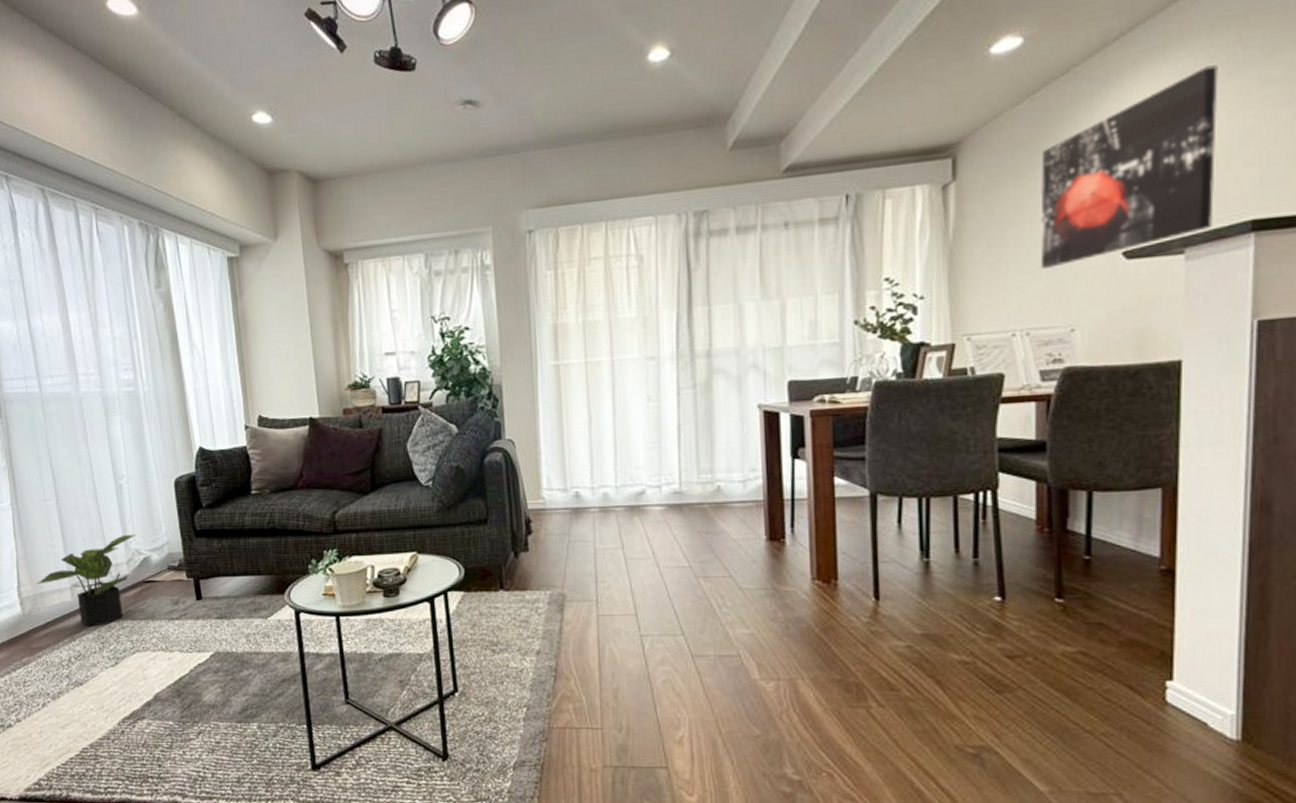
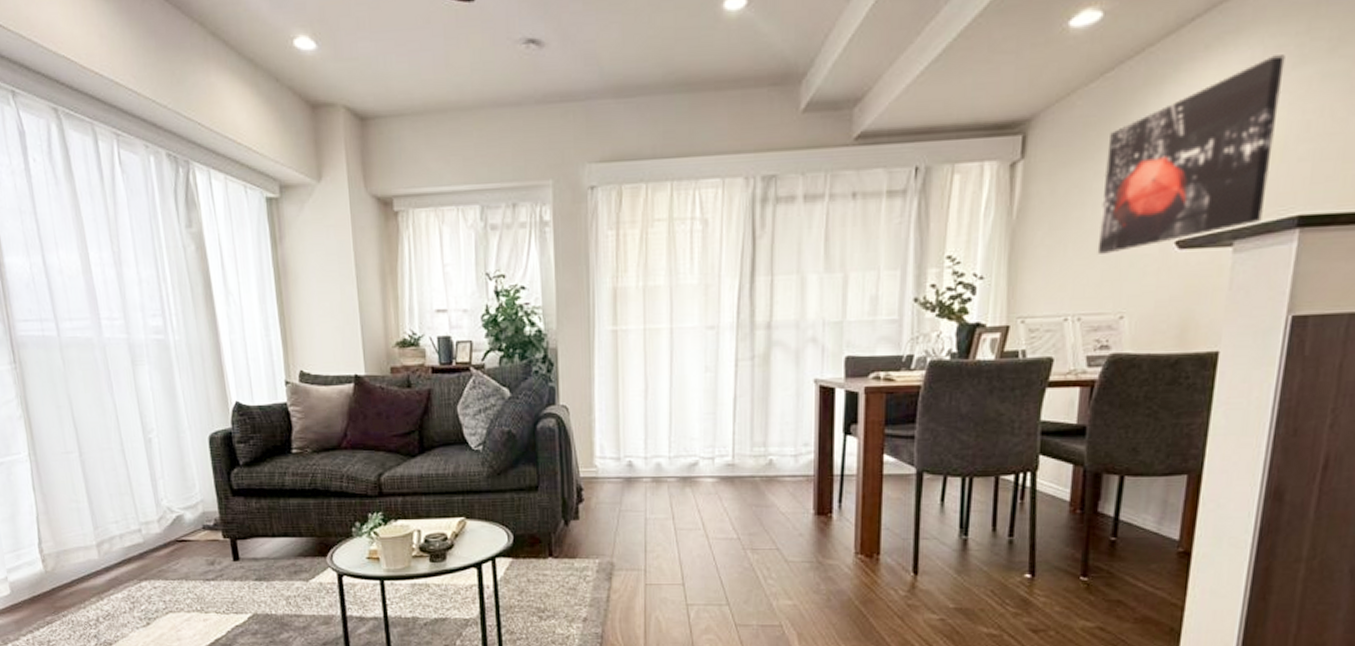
potted plant: present [36,534,136,627] -> none [58,491,168,586]

